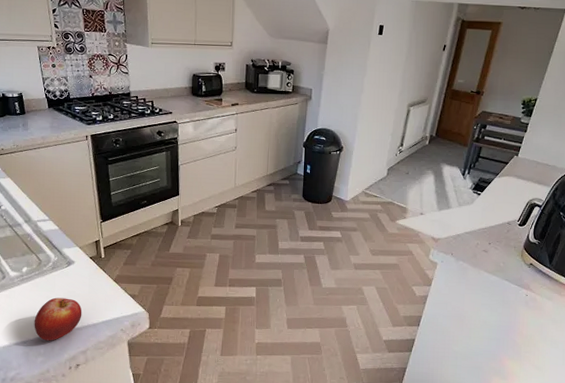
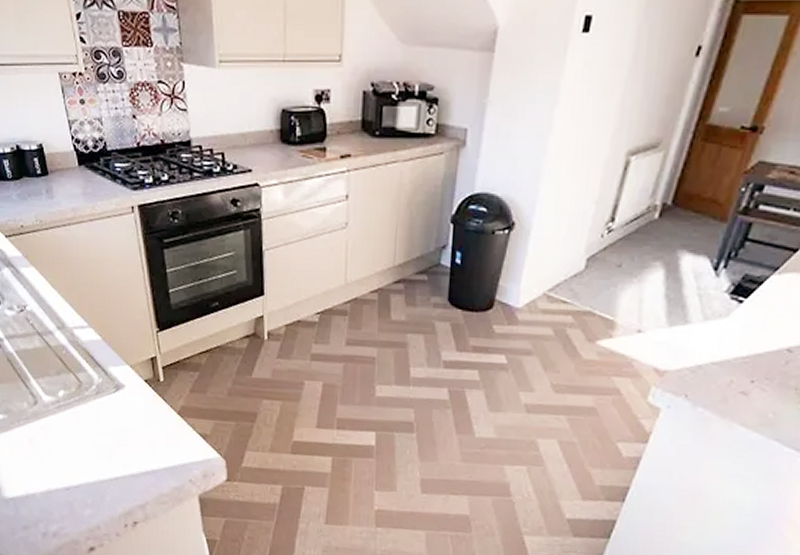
fruit: present [34,297,82,341] -> none [77,432,138,489]

